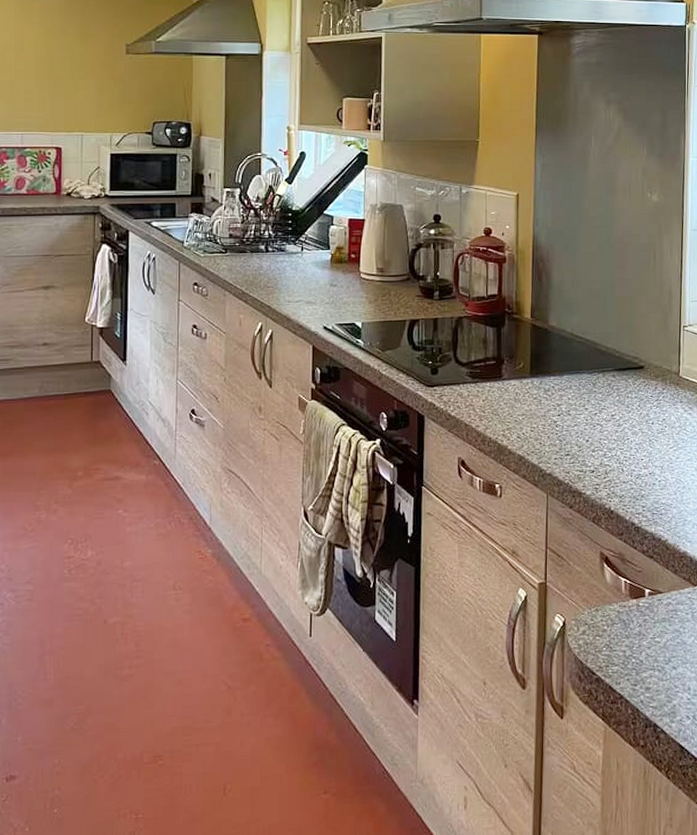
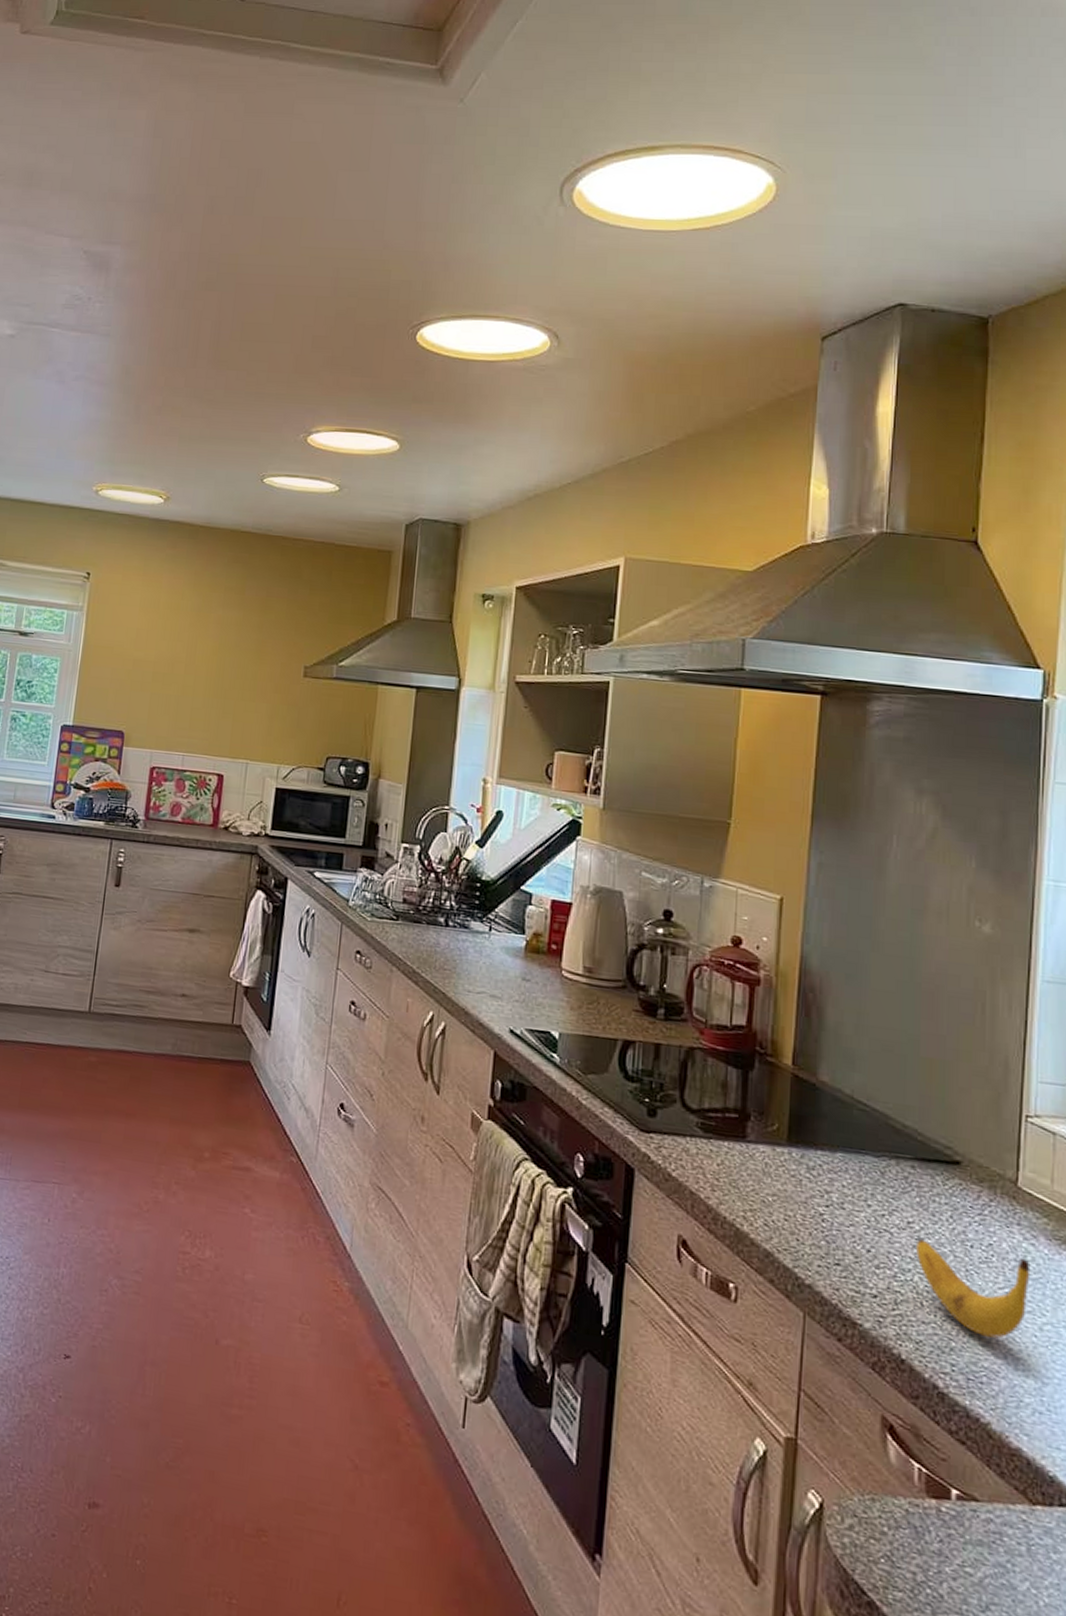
banana: none [618,424,689,483] -> present [916,1239,1031,1338]

